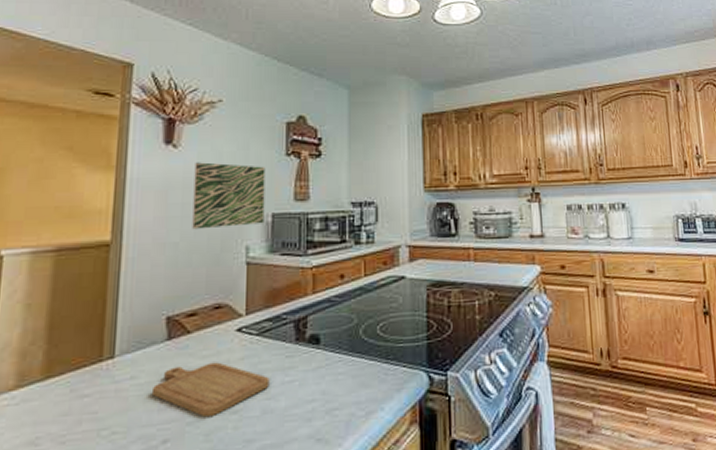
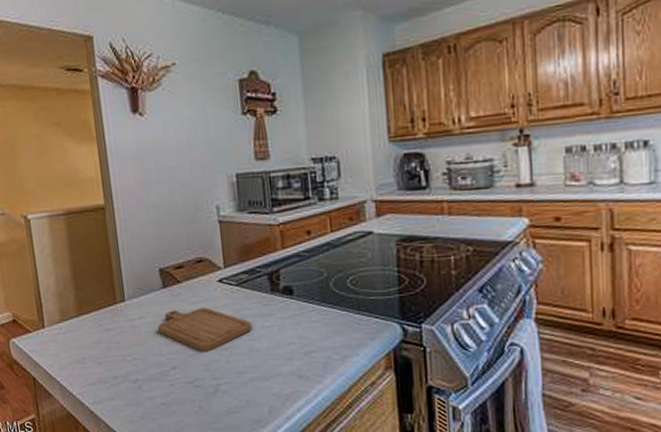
wall art: present [192,162,266,230] -> none [160,127,230,192]

